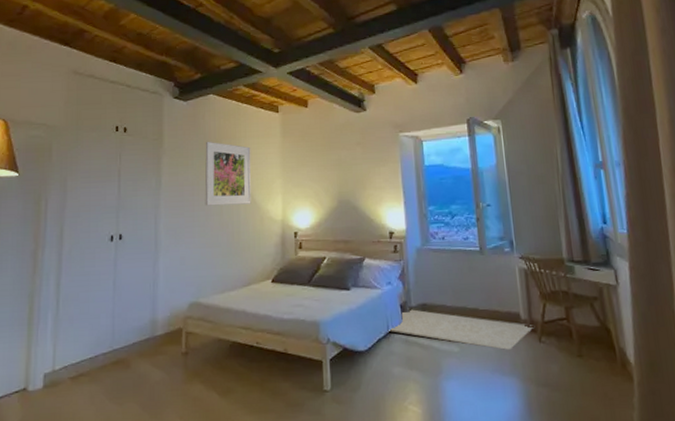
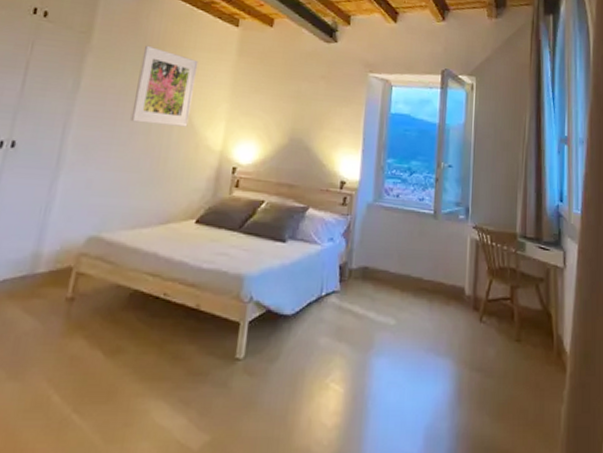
rug: present [387,308,534,350] -> none [321,270,477,327]

